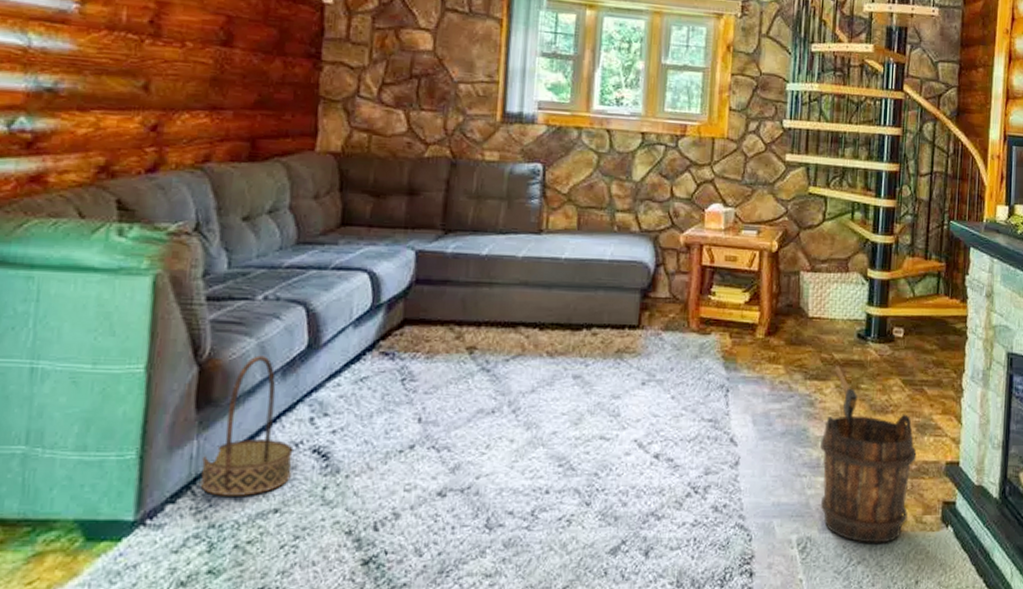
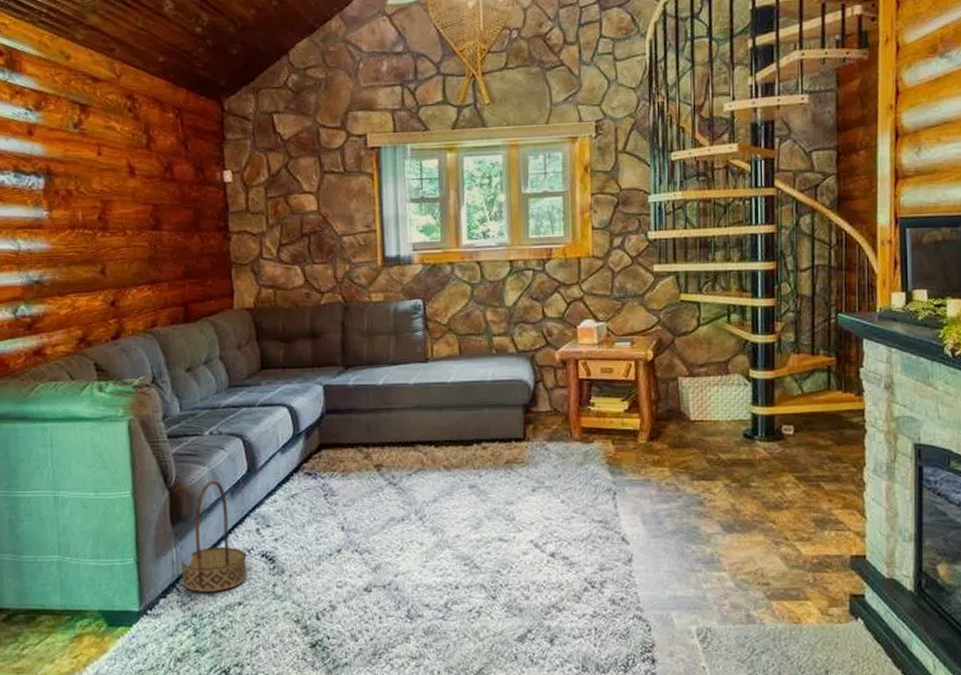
bucket: present [820,365,917,543] -> none [713,465,818,634]

